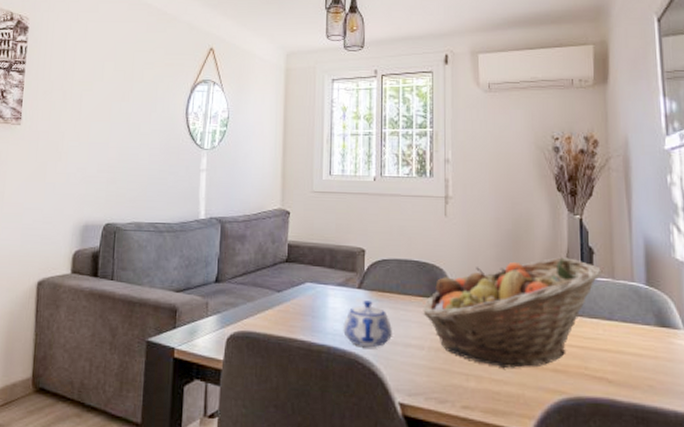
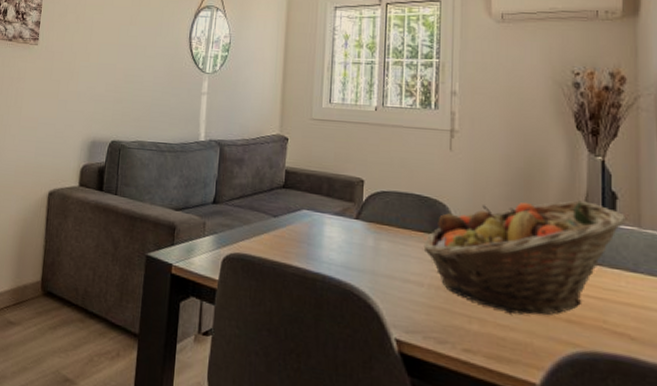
teapot: present [343,301,392,347] -> none [339,232,390,280]

